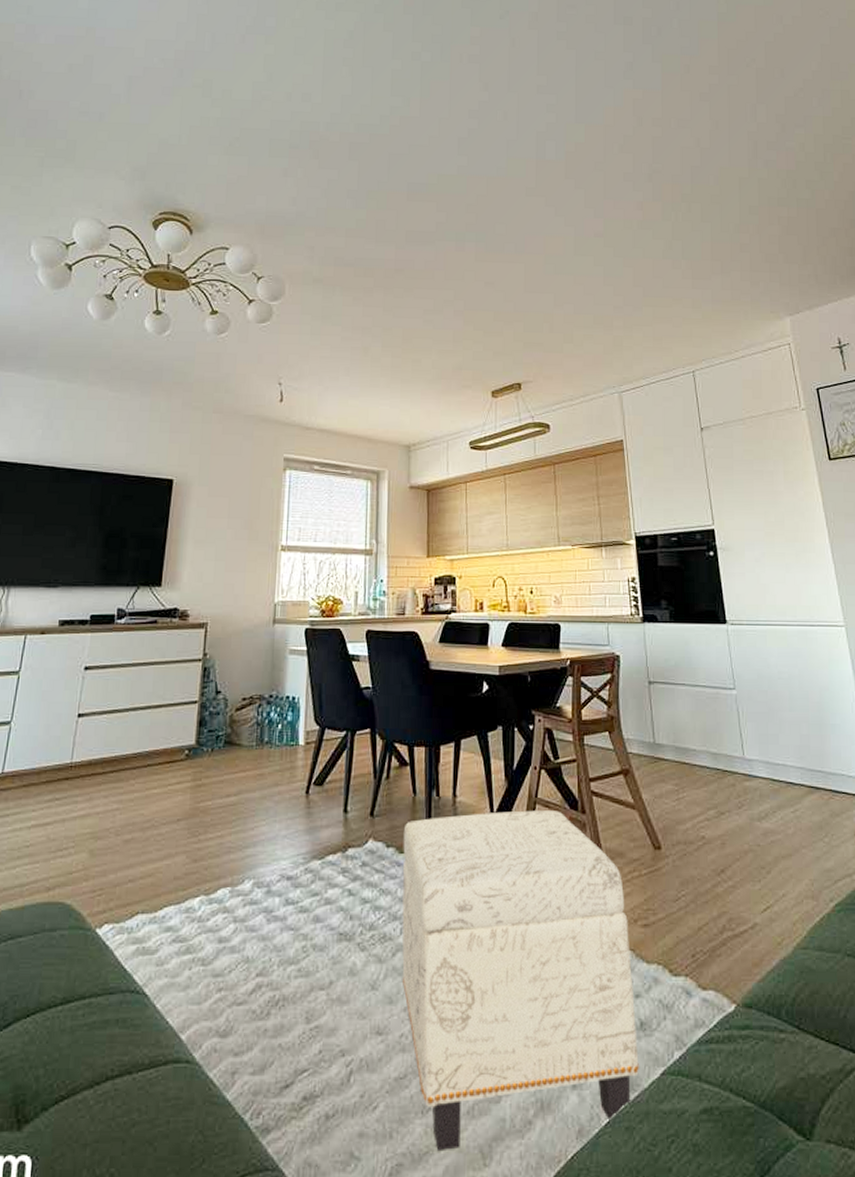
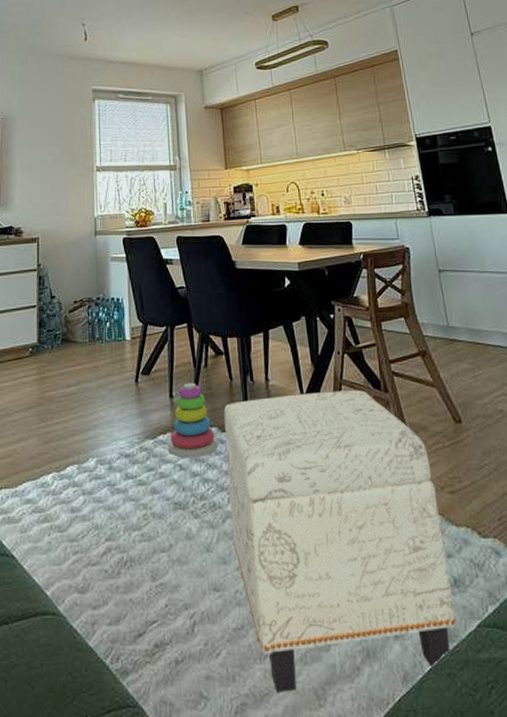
stacking toy: none [338,796,394,882] -> present [168,382,218,458]

